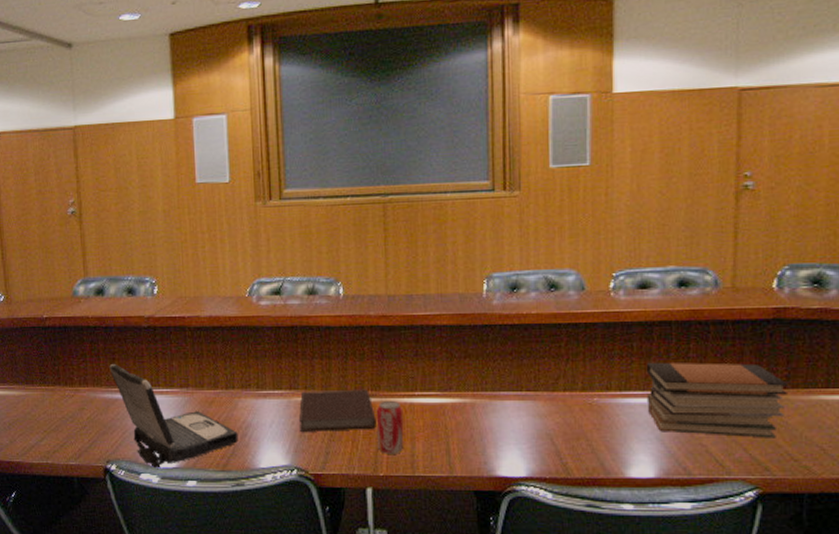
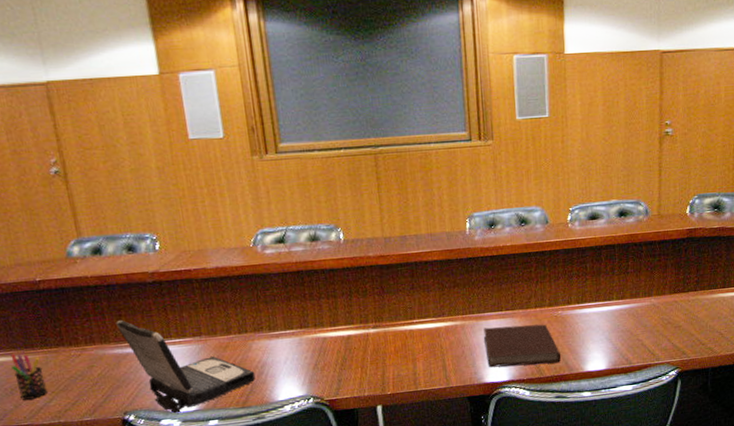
pen holder: none [12,388,40,436] -> present [10,354,47,400]
notebook: present [299,389,376,432] -> none [311,321,382,365]
beverage can: present [376,400,404,454] -> none [380,329,407,376]
notebook: none [498,409,594,462] -> present [483,324,561,368]
book stack: present [646,362,789,438] -> none [597,274,698,333]

